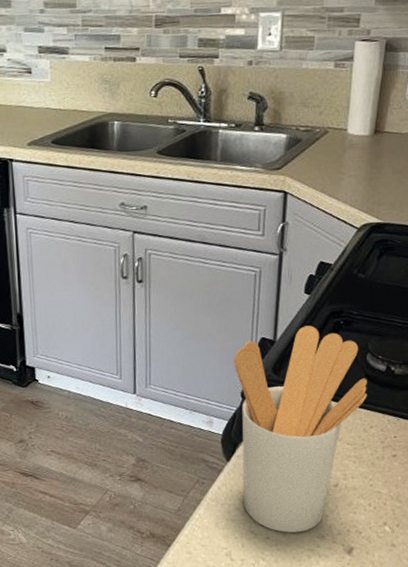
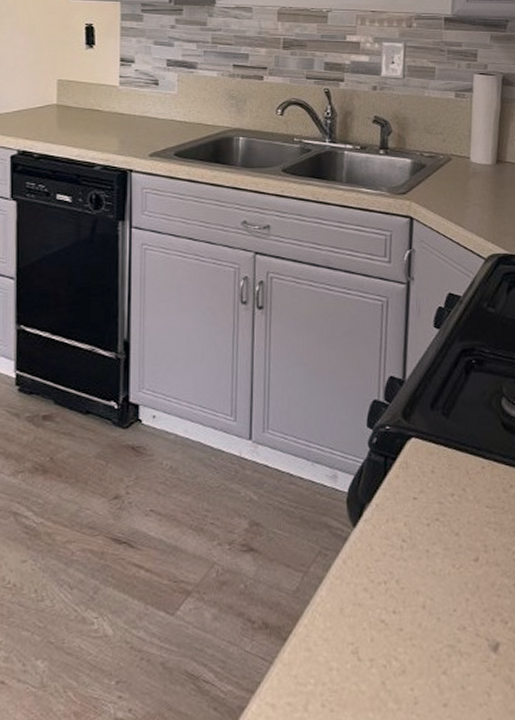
utensil holder: present [234,325,367,533] -> none [360,364,505,622]

